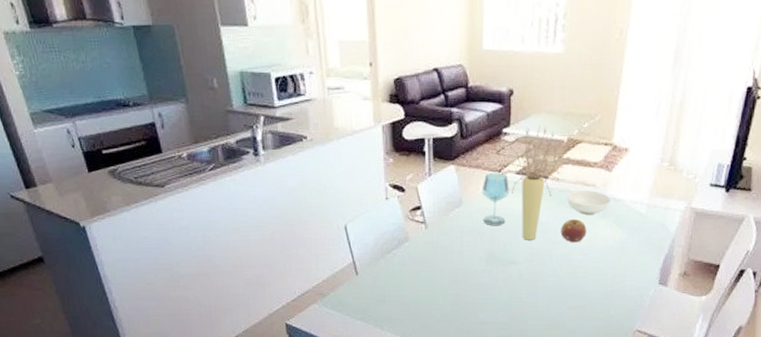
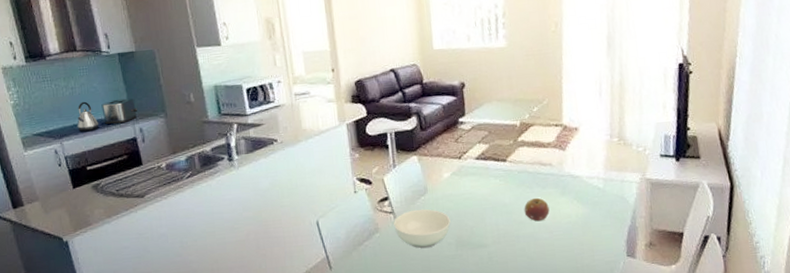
kettle: none [90,78,114,112] -> present [77,101,99,133]
toaster: none [116,78,156,106] -> present [101,98,137,125]
bowl: none [425,221,483,260] -> present [394,208,451,248]
wine glass: present [482,172,509,226] -> none [444,159,471,211]
flower arrangement: present [495,125,560,240] -> none [457,113,518,222]
bowl: present [566,189,611,214] -> none [525,169,569,193]

